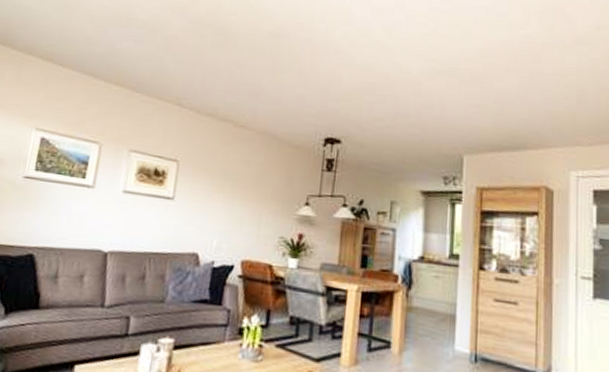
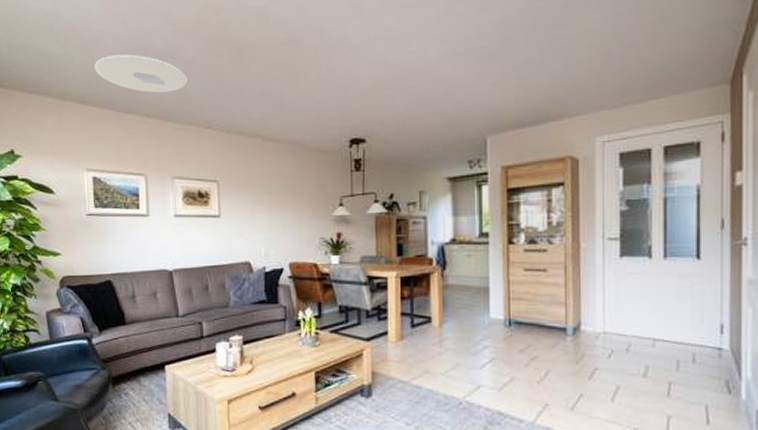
ceiling light: none [70,19,166,64] -> present [94,54,188,93]

